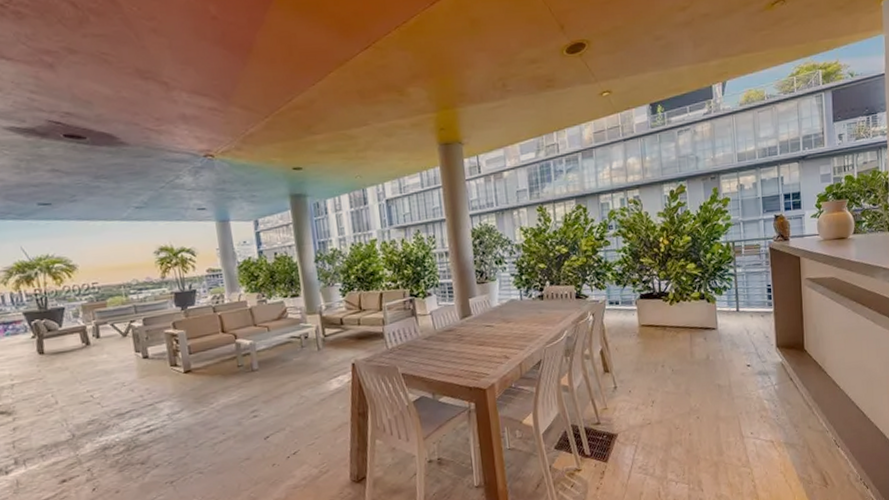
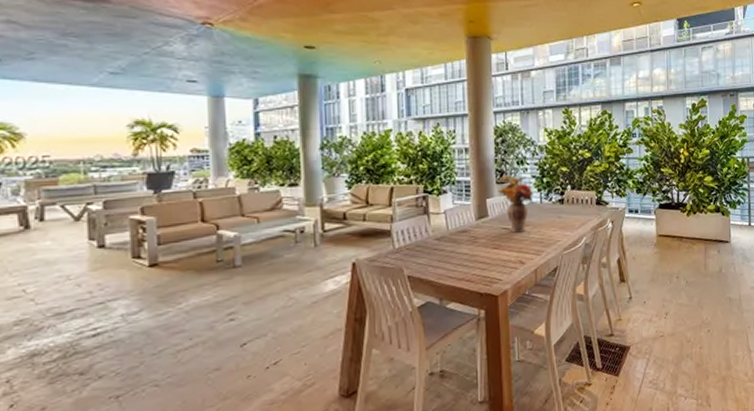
flower arrangement: none [479,274,514,330] -> present [498,174,534,233]

